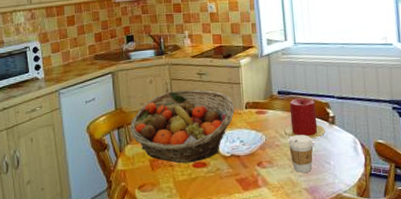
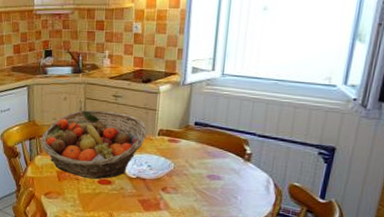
candle: present [284,98,326,139] -> none [195,131,240,173]
coffee cup: present [288,135,313,173] -> none [197,167,223,203]

